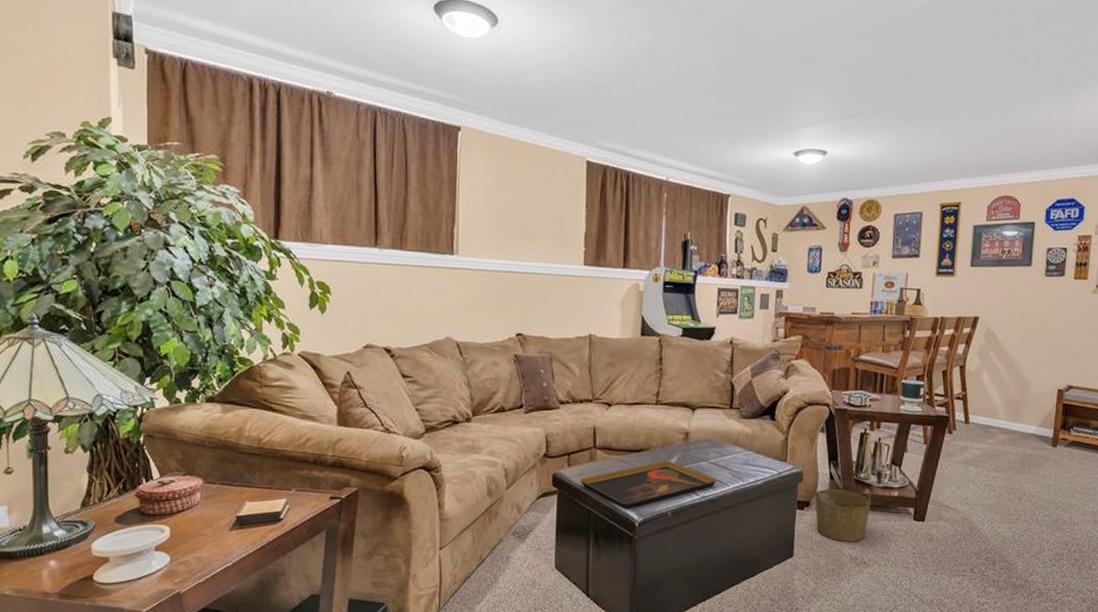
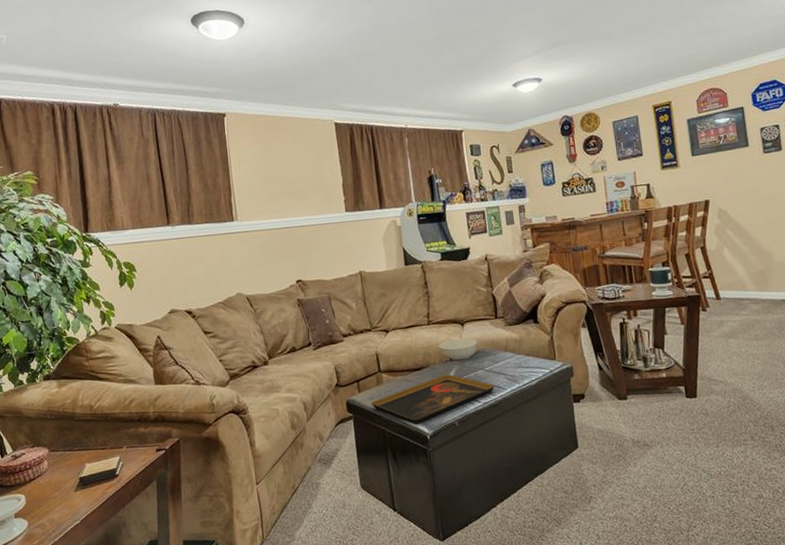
bowl: none [663,424,707,449] -> present [438,338,478,362]
basket: present [814,489,872,542] -> none [587,377,643,428]

